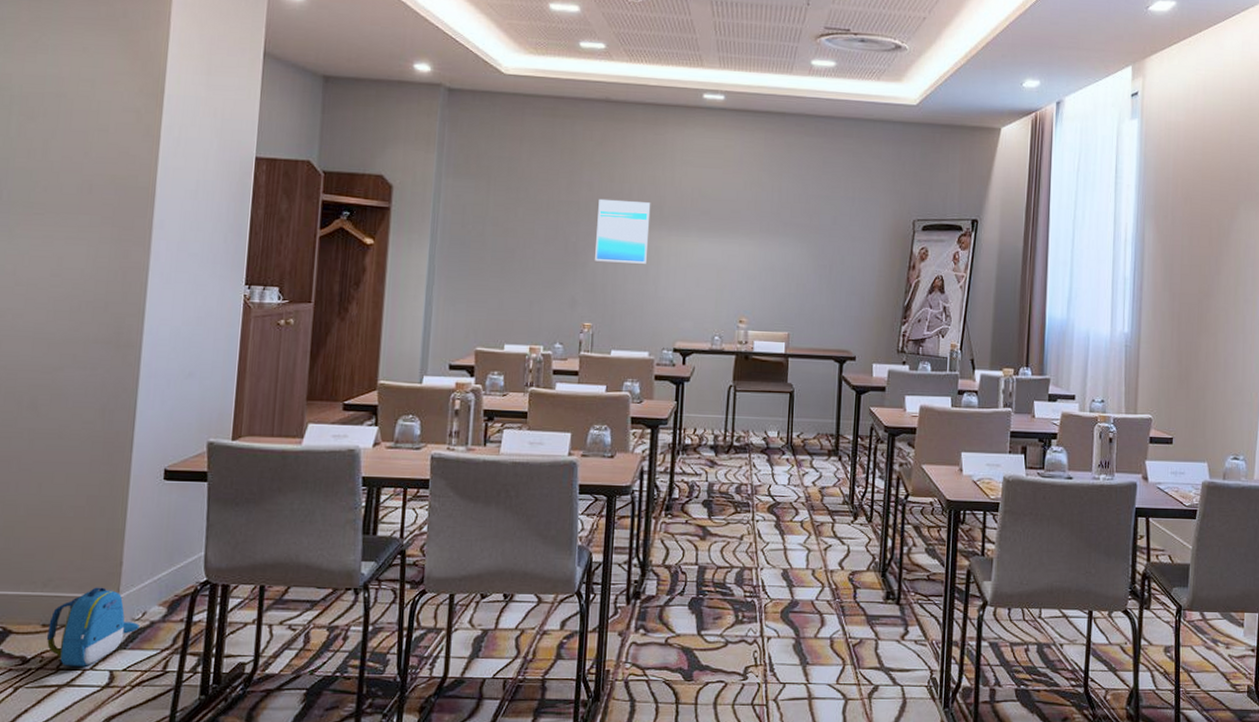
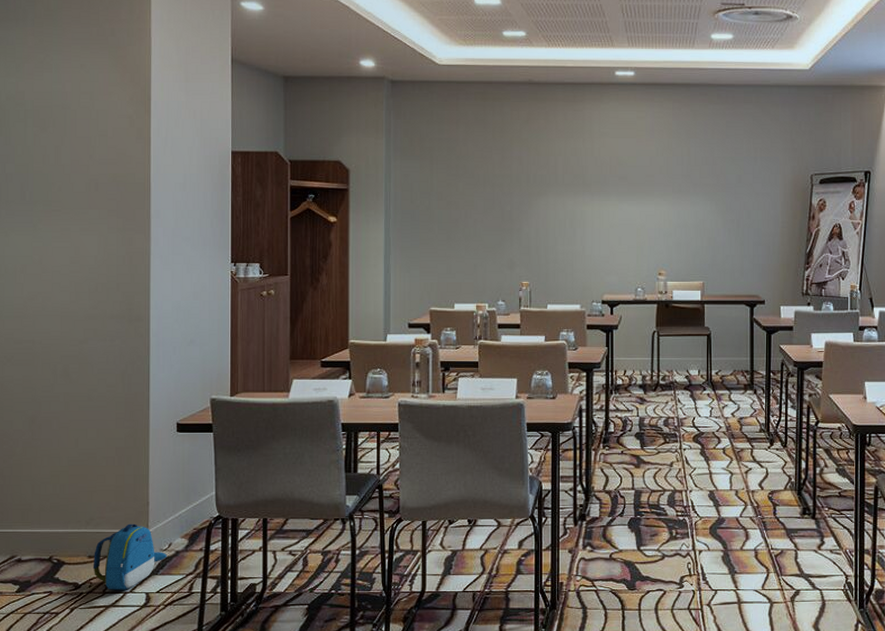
wall art: present [595,198,651,264] -> none [528,171,575,227]

